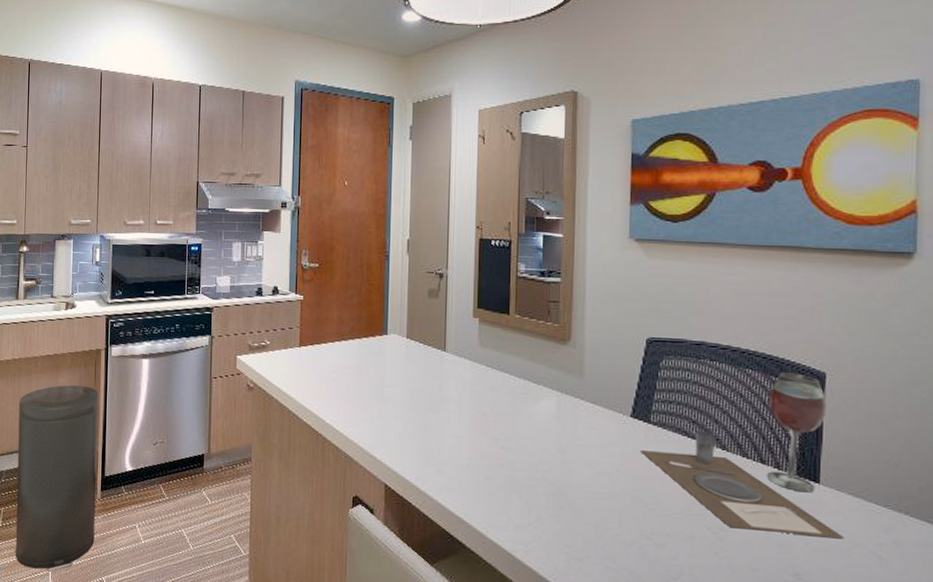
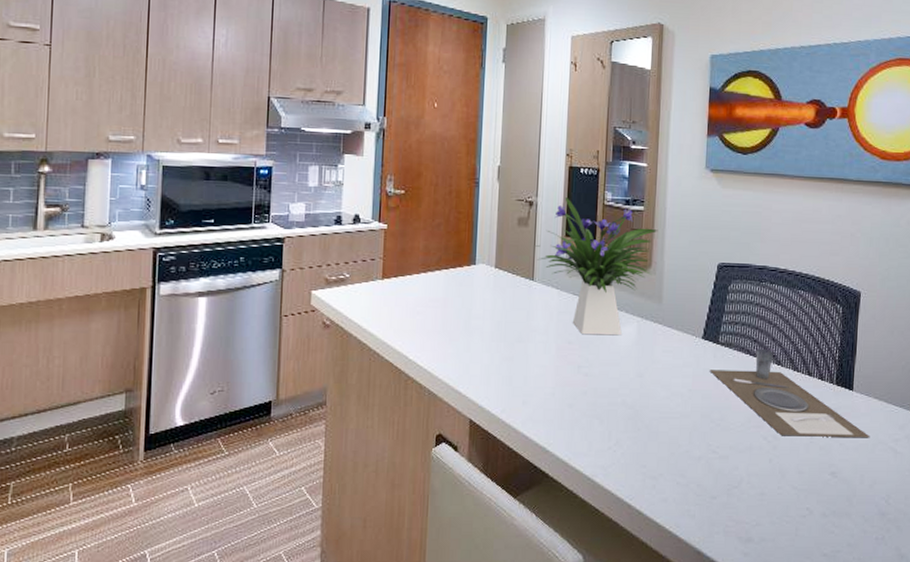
pedal bin: present [15,385,99,573] -> none [29,330,143,552]
flower arrangement: none [446,269,577,410] -> present [535,197,658,336]
wineglass: present [767,372,827,493] -> none [813,292,861,399]

